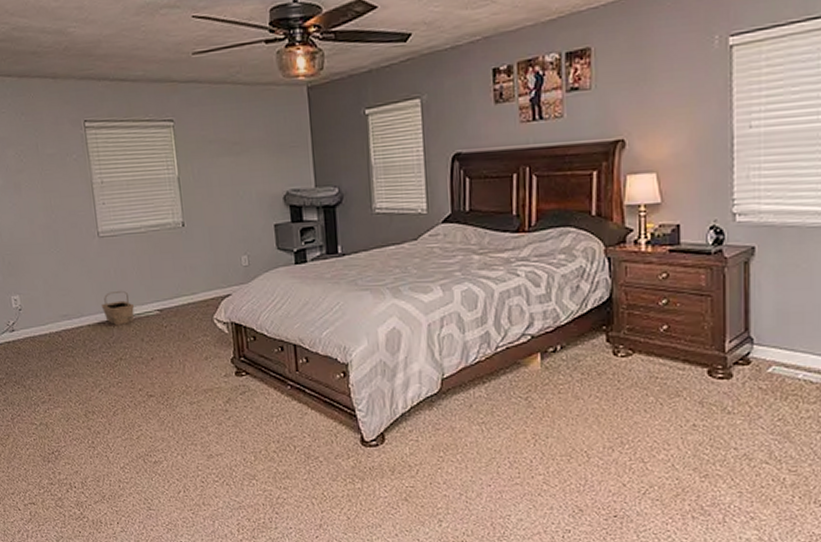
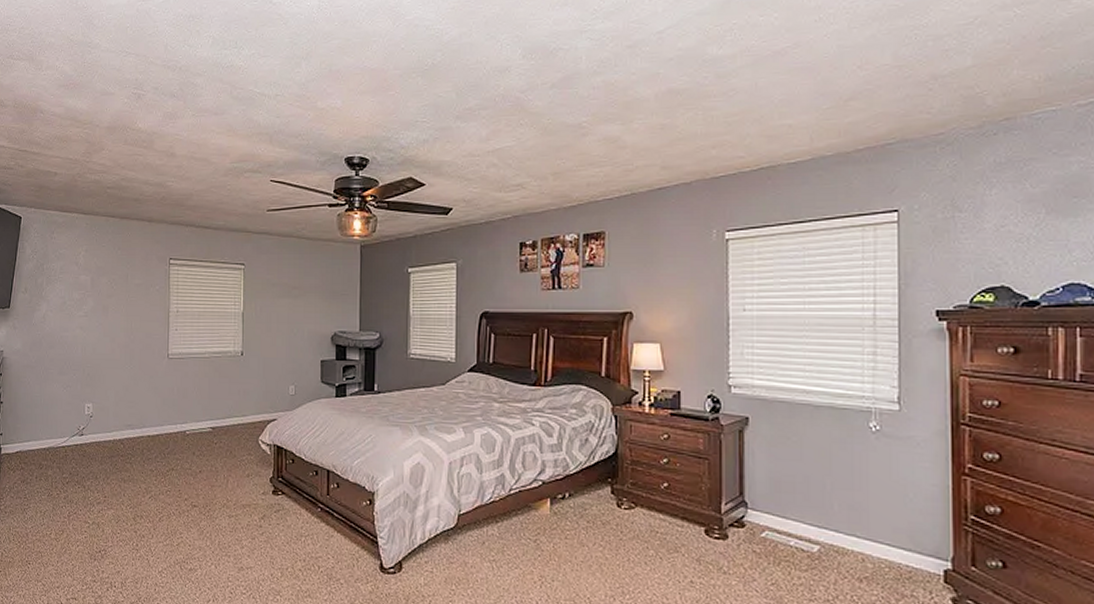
basket: present [102,290,135,326] -> none [162,407,191,439]

